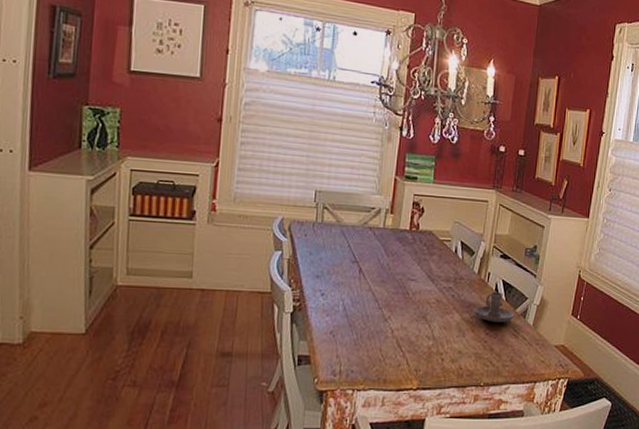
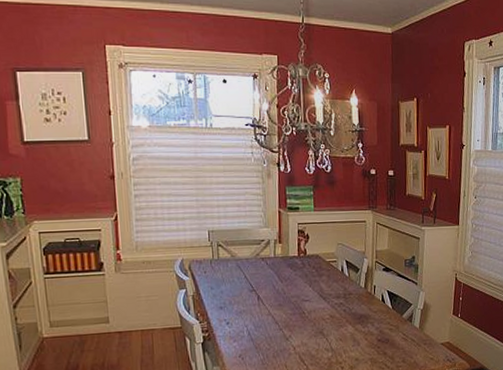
candle holder: present [474,292,515,323] -> none [365,302,402,330]

